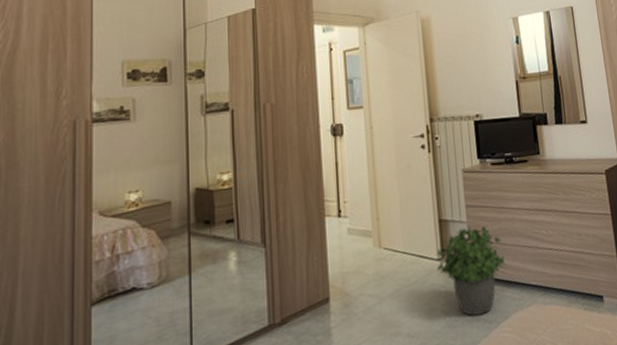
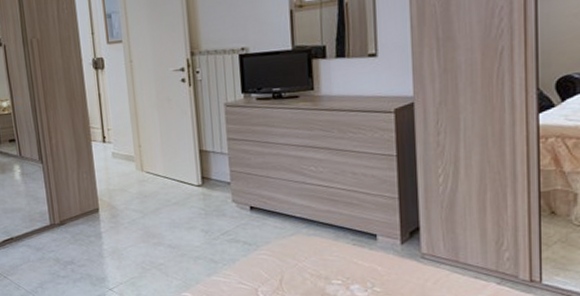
potted plant: present [436,226,507,316] -> none [196,158,270,237]

